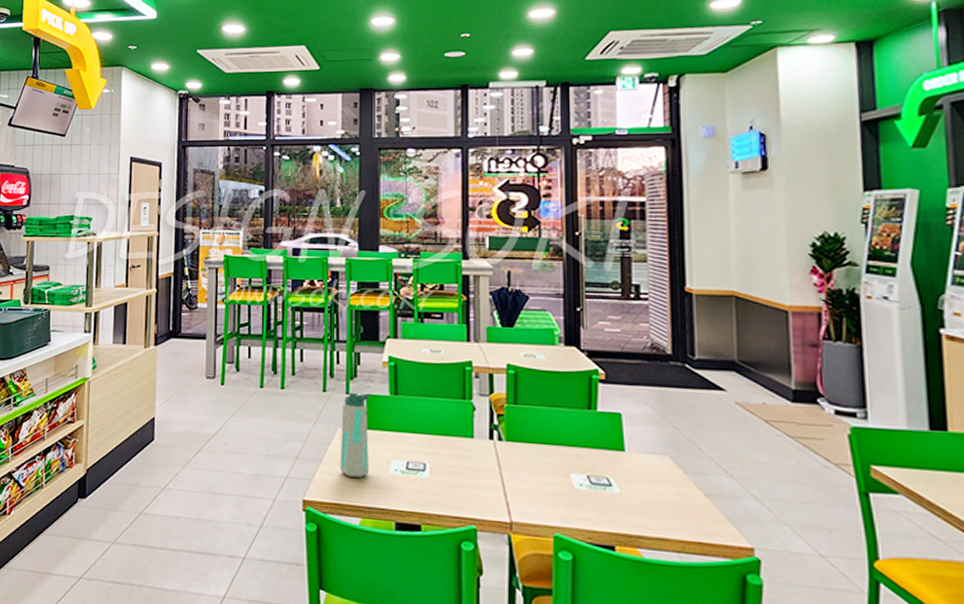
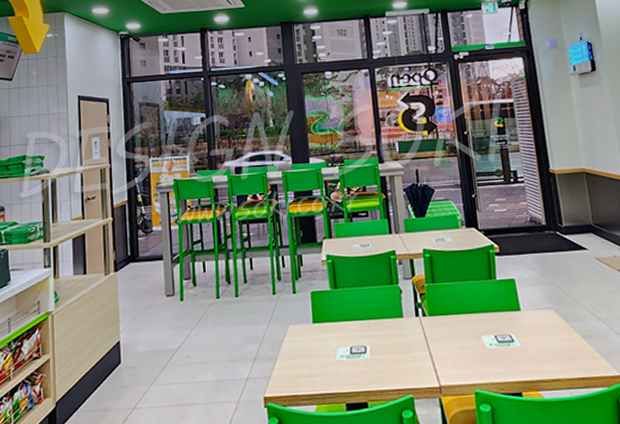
water bottle: present [339,392,372,478] -> none [290,290,319,369]

